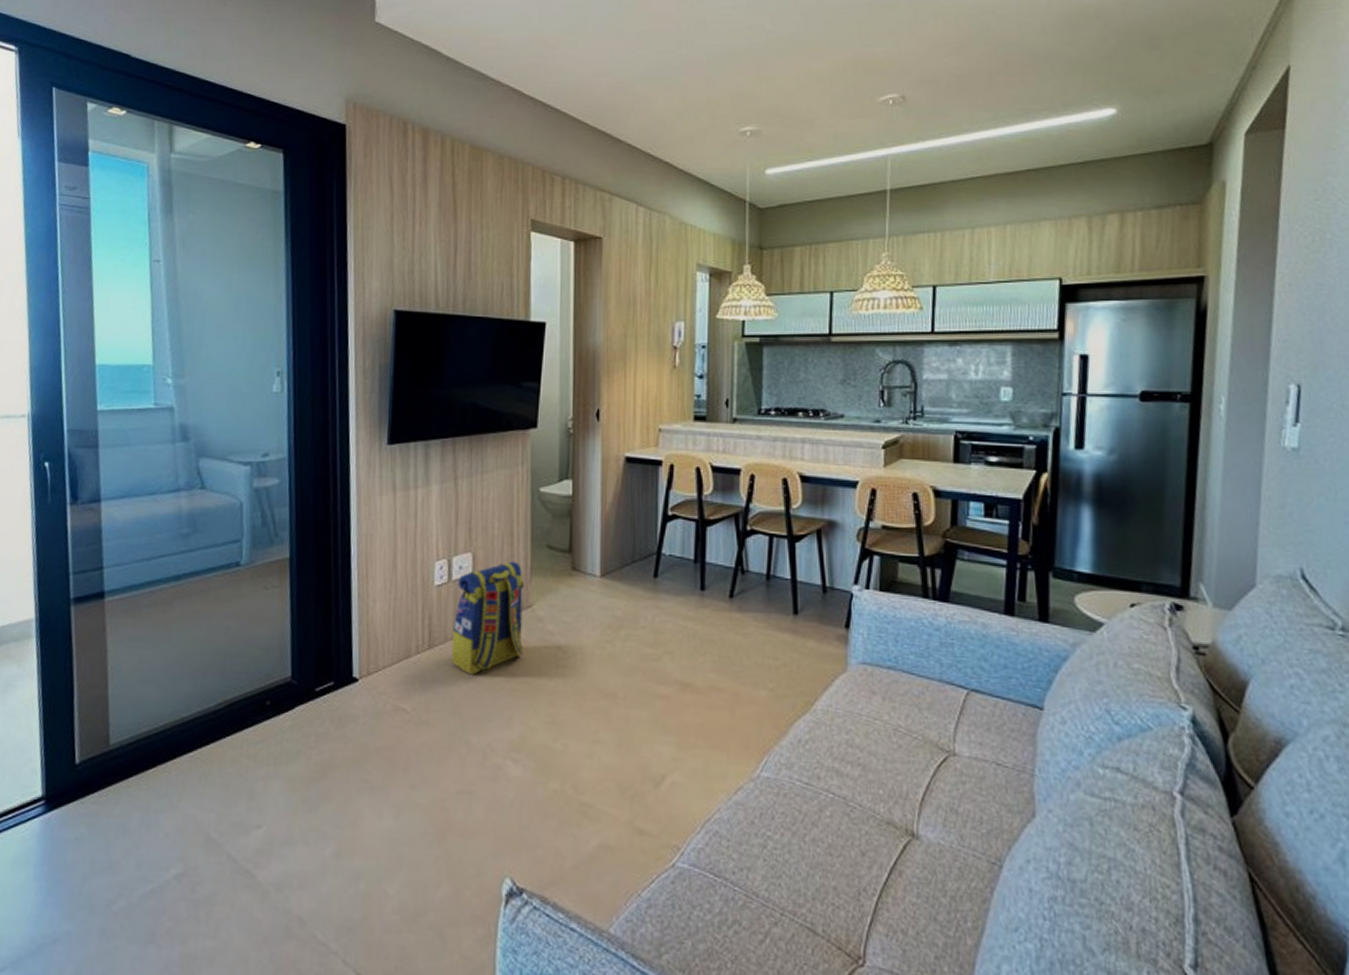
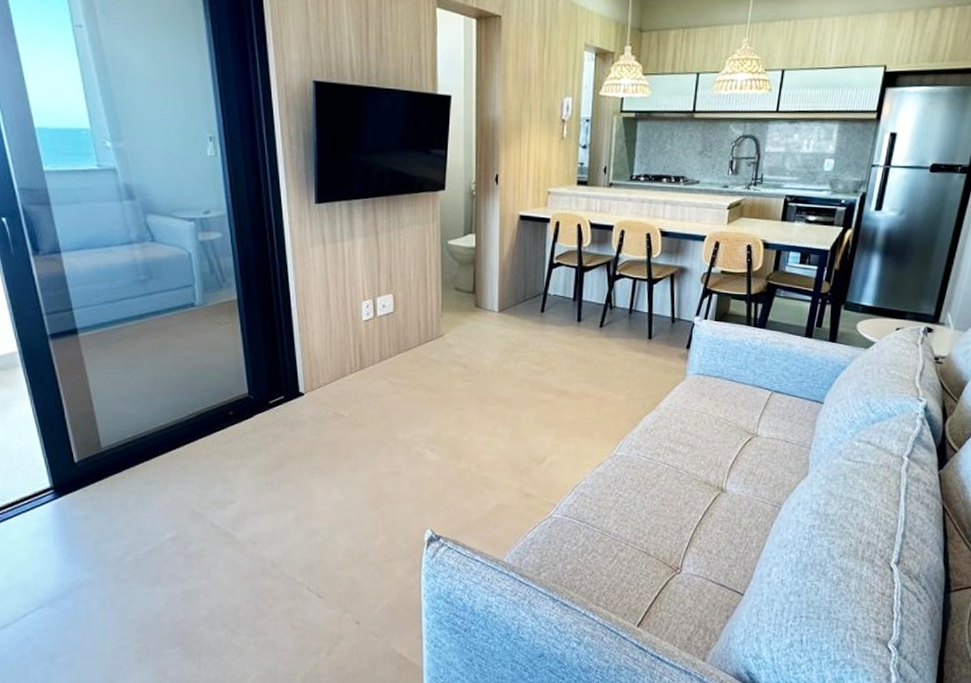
backpack: present [452,561,525,675] -> none [380,300,437,389]

